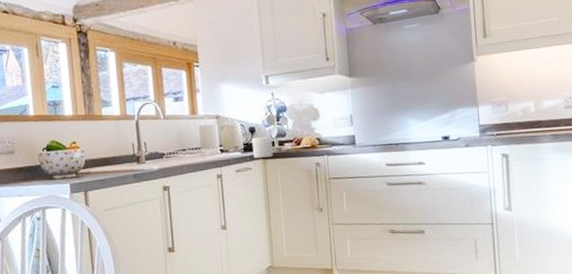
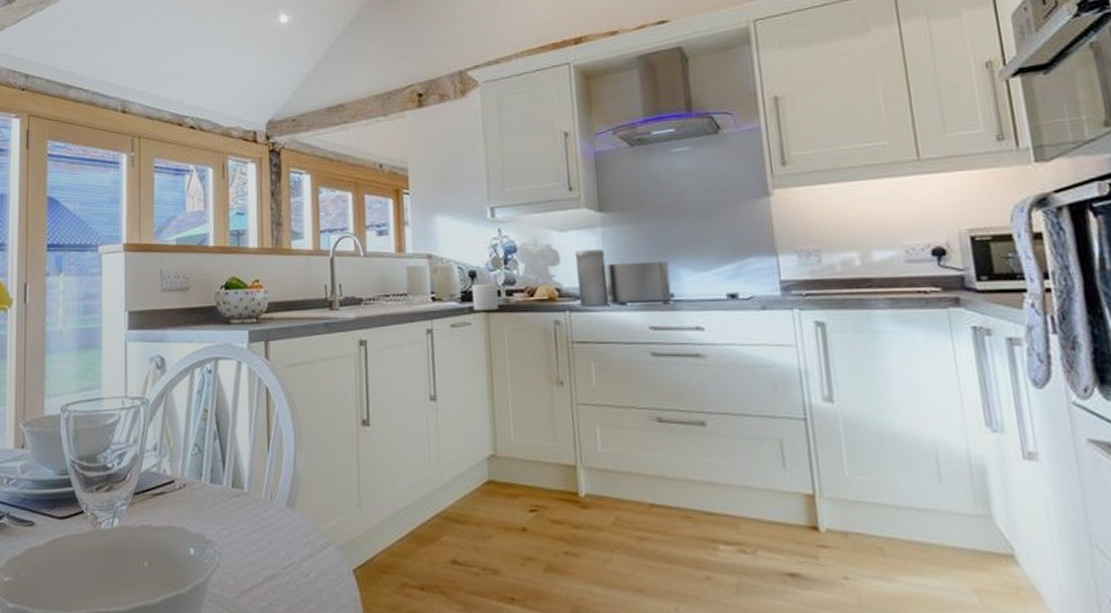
canister: none [331,106,357,151] -> present [574,249,609,307]
toaster: none [353,113,405,149] -> present [604,260,676,305]

